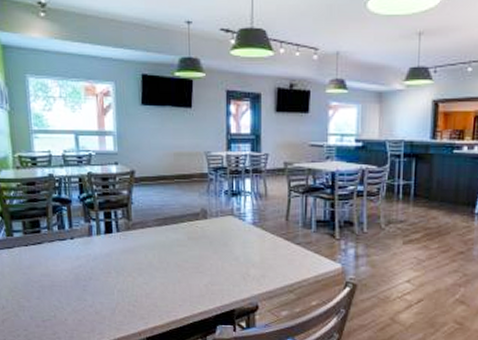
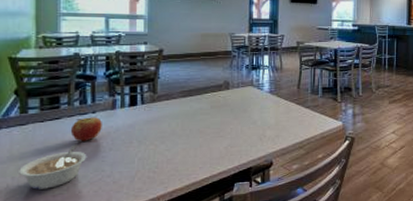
legume: none [11,271,70,314] -> present [19,144,87,190]
fruit: none [52,243,81,268] -> present [70,117,102,142]

